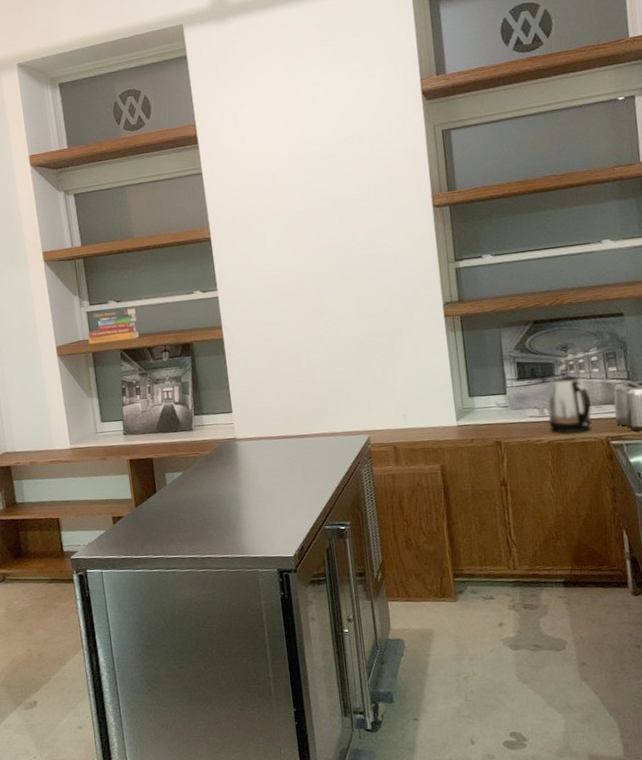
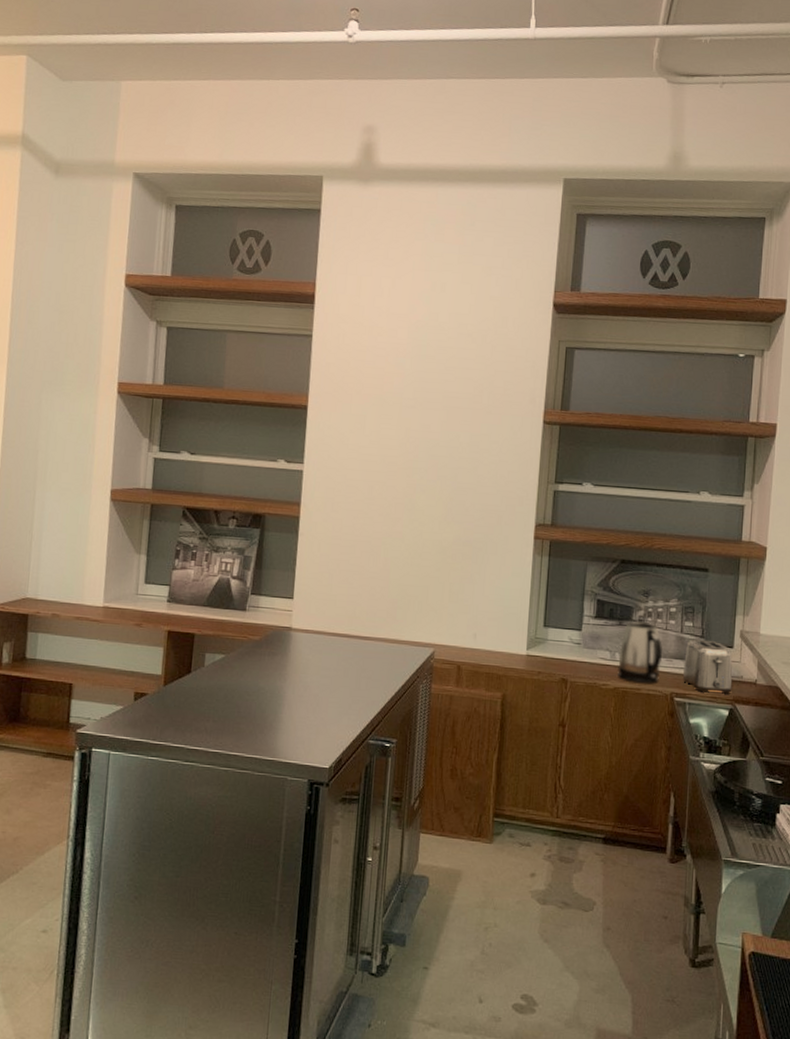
books: present [88,308,140,344] -> none [149,460,210,499]

